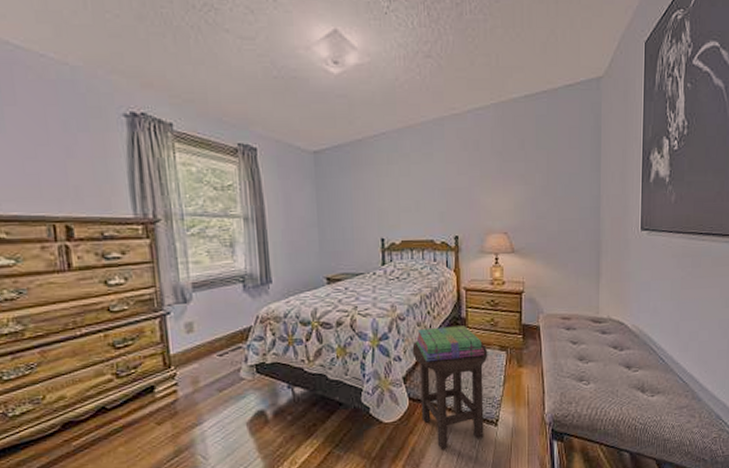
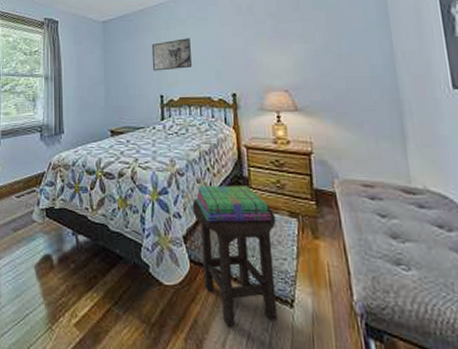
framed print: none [371,175,415,212] -> present [151,38,192,71]

